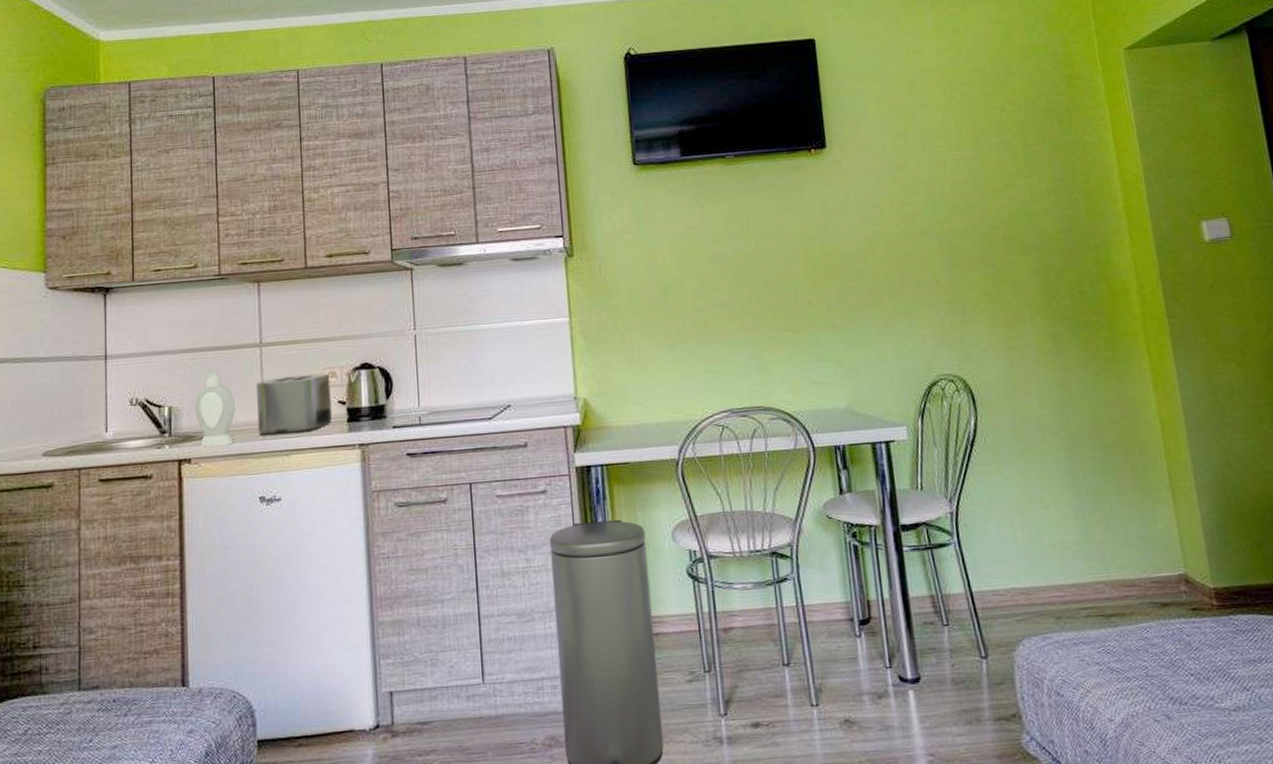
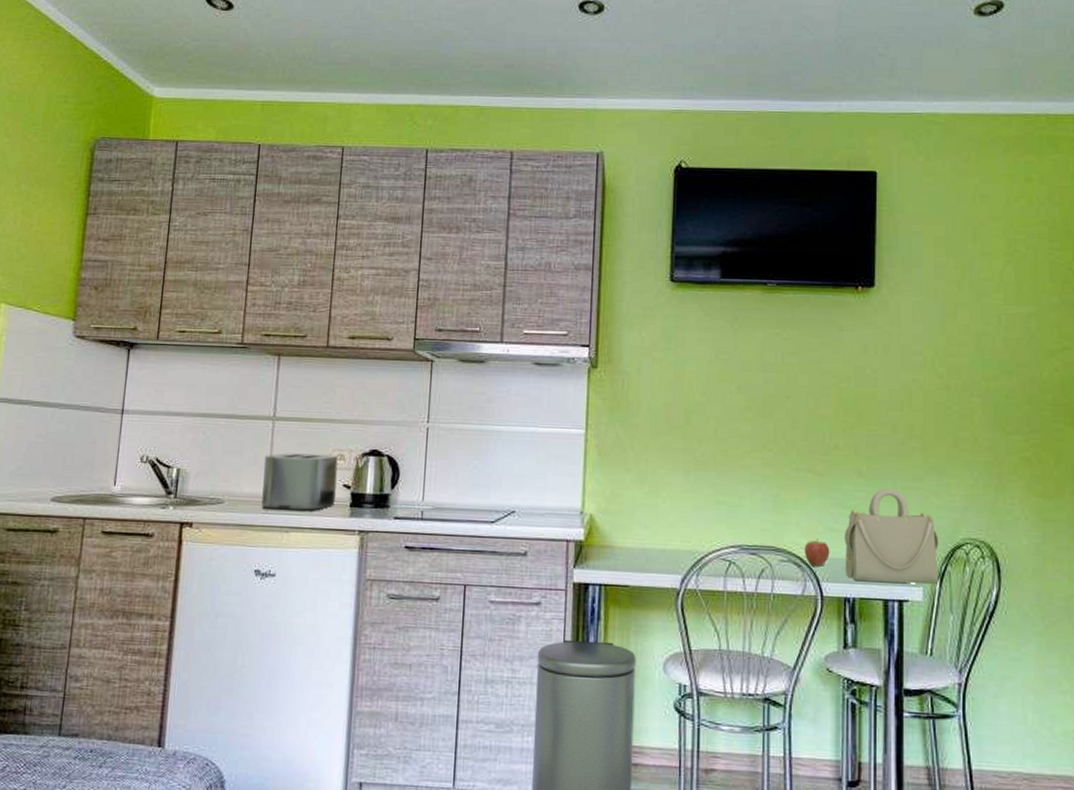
soap bottle: present [195,369,236,448] -> none [202,436,243,515]
fruit: none [791,393,816,421] -> present [804,538,830,568]
handbag: none [827,336,919,429] -> present [845,488,939,585]

